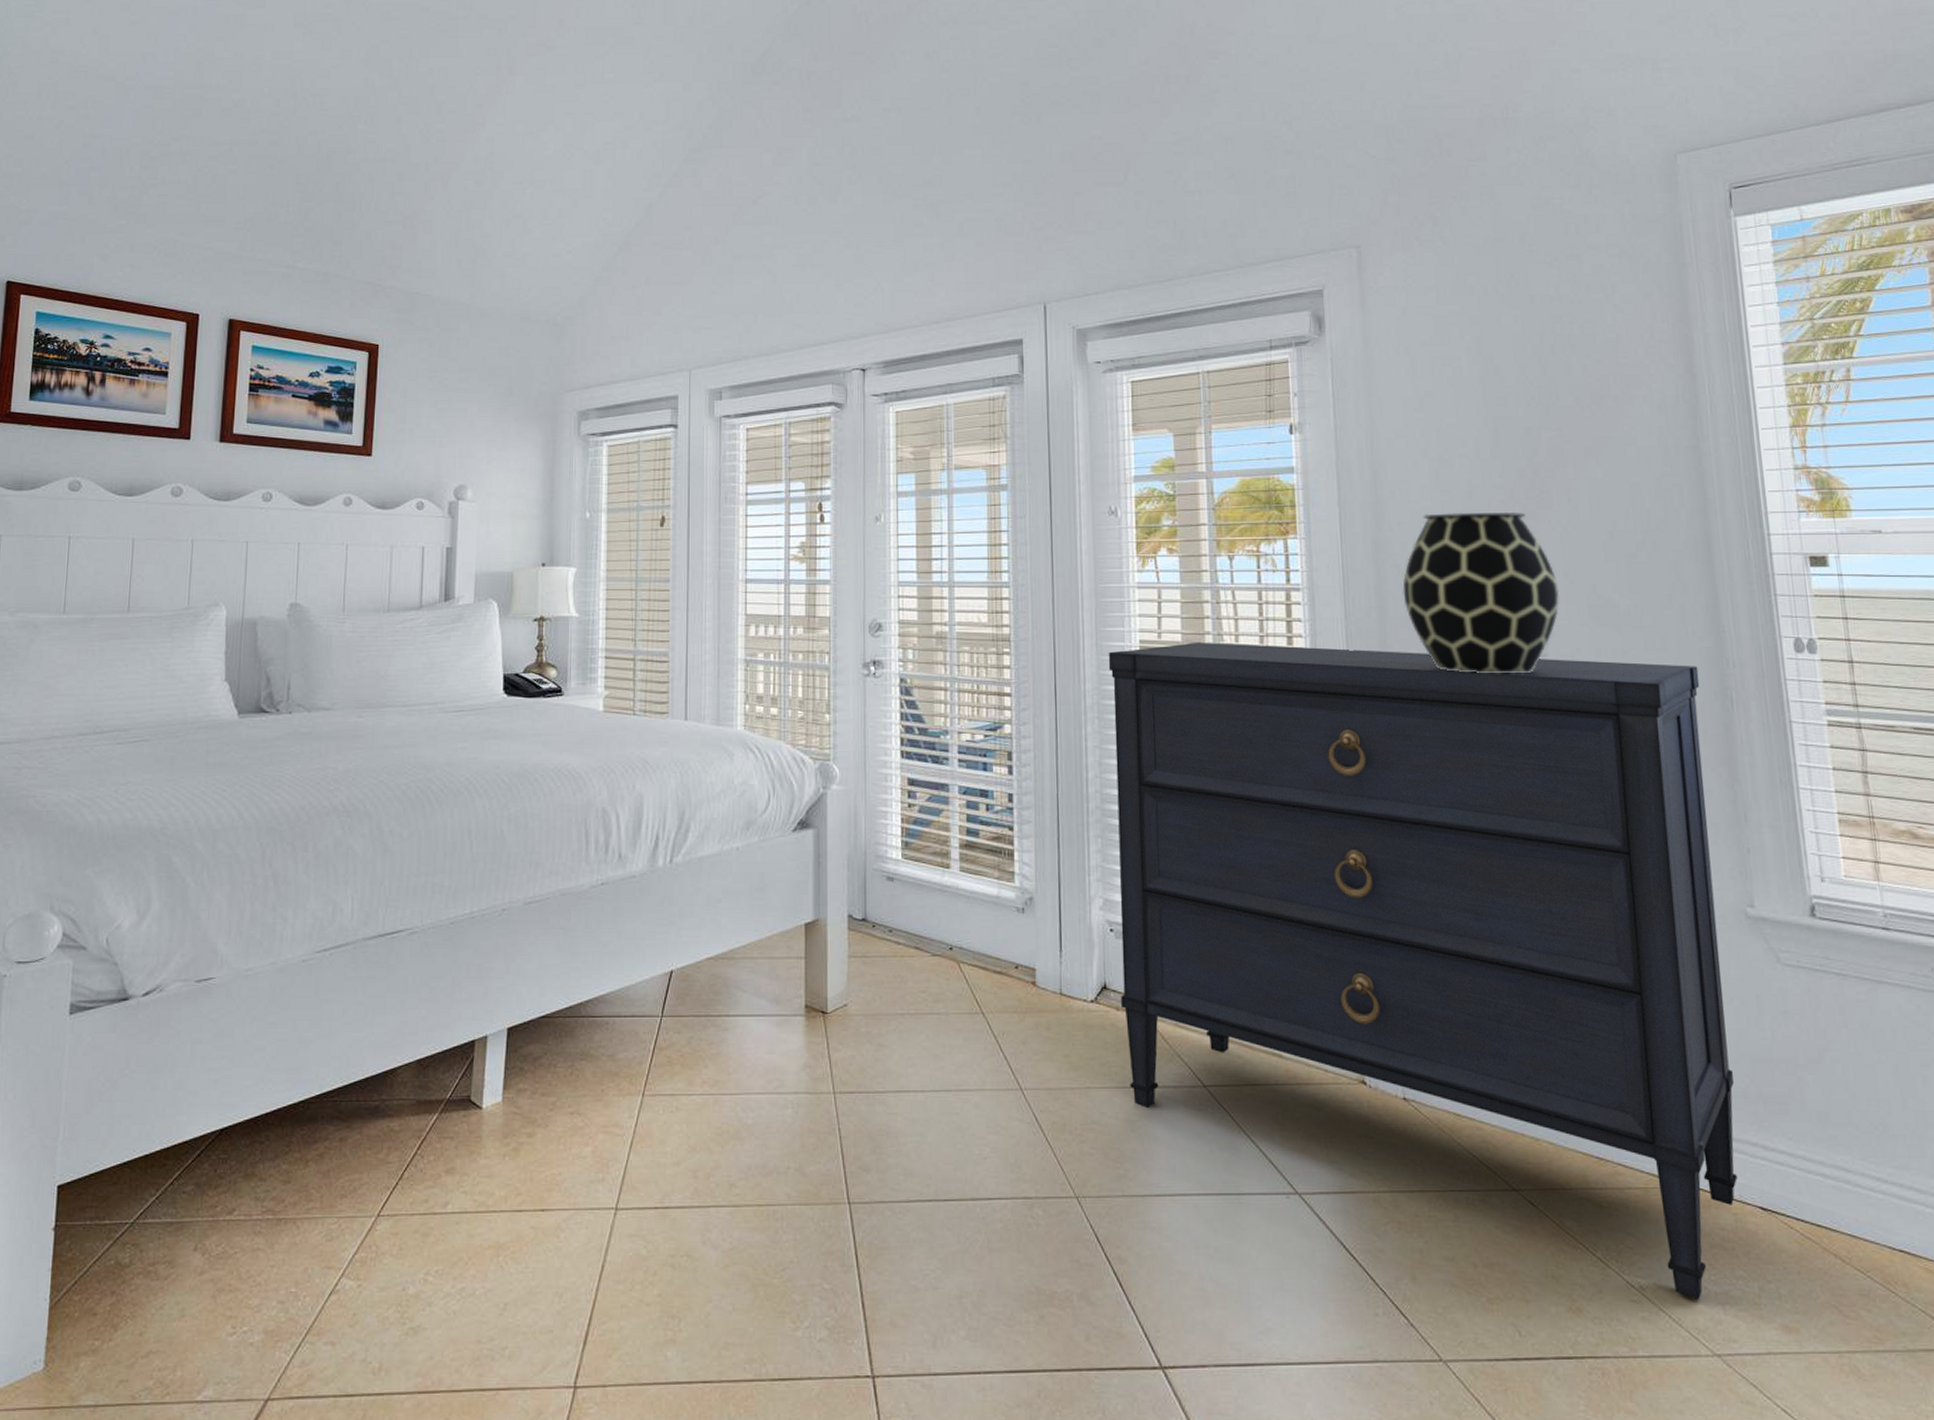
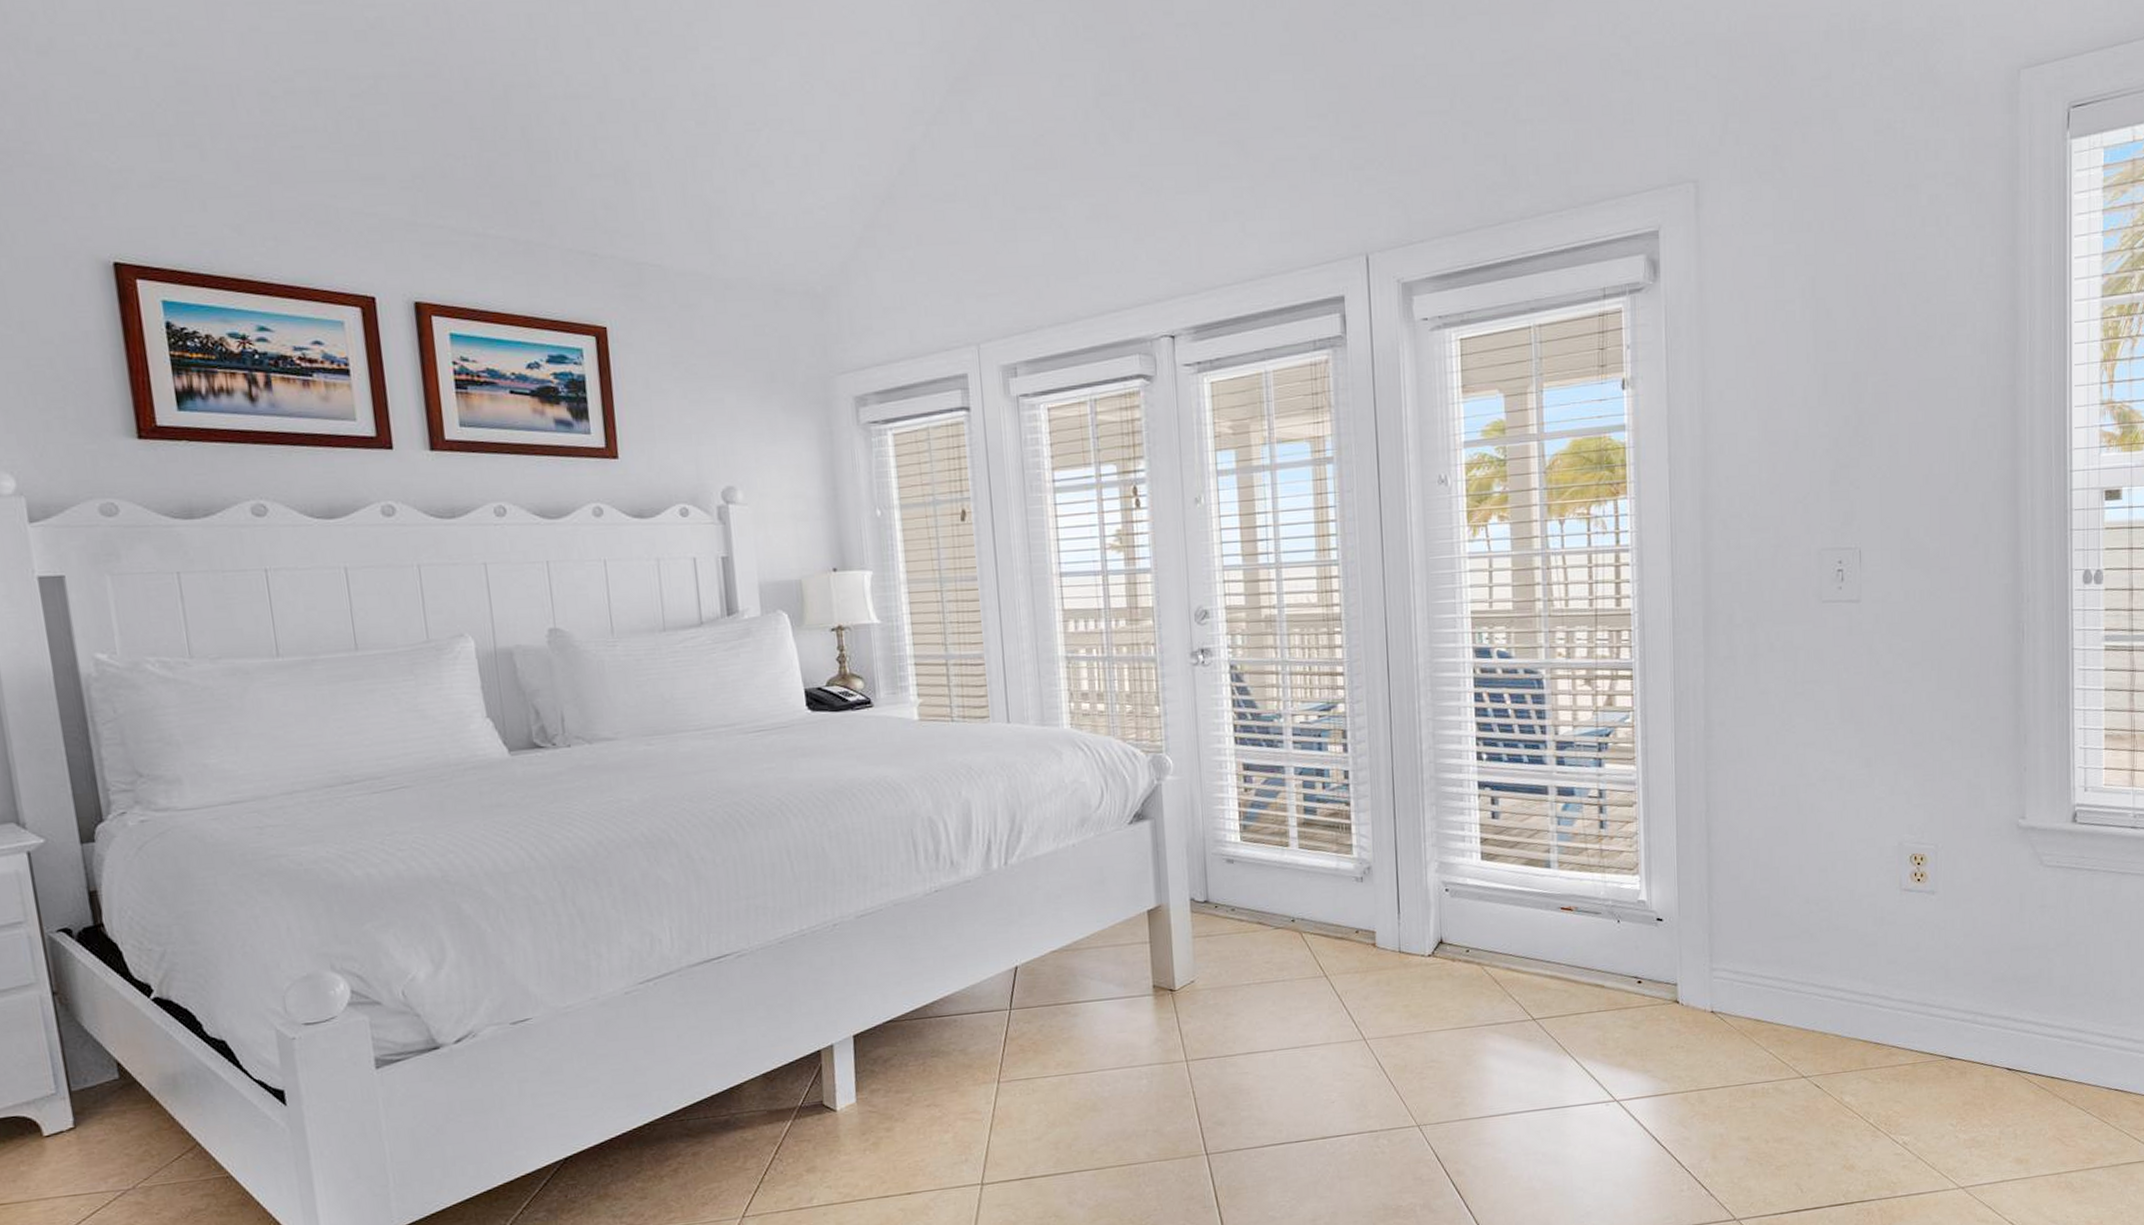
dresser: present [1108,643,1737,1300] -> none [1440,602,1996,1147]
vase: present [1403,511,1560,674] -> none [1728,460,1876,623]

